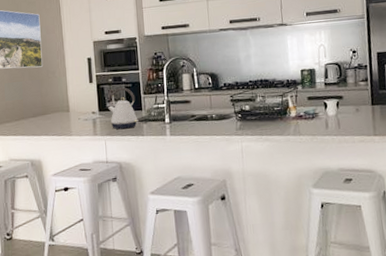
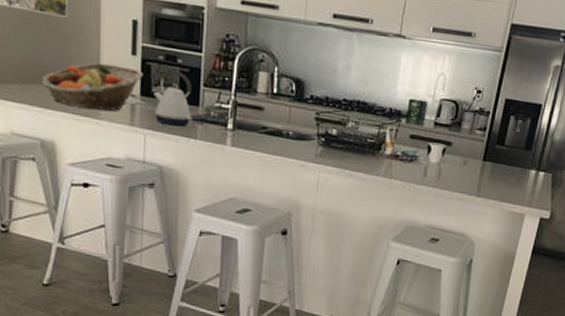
fruit basket: none [28,92,99,130] -> present [41,63,144,111]

